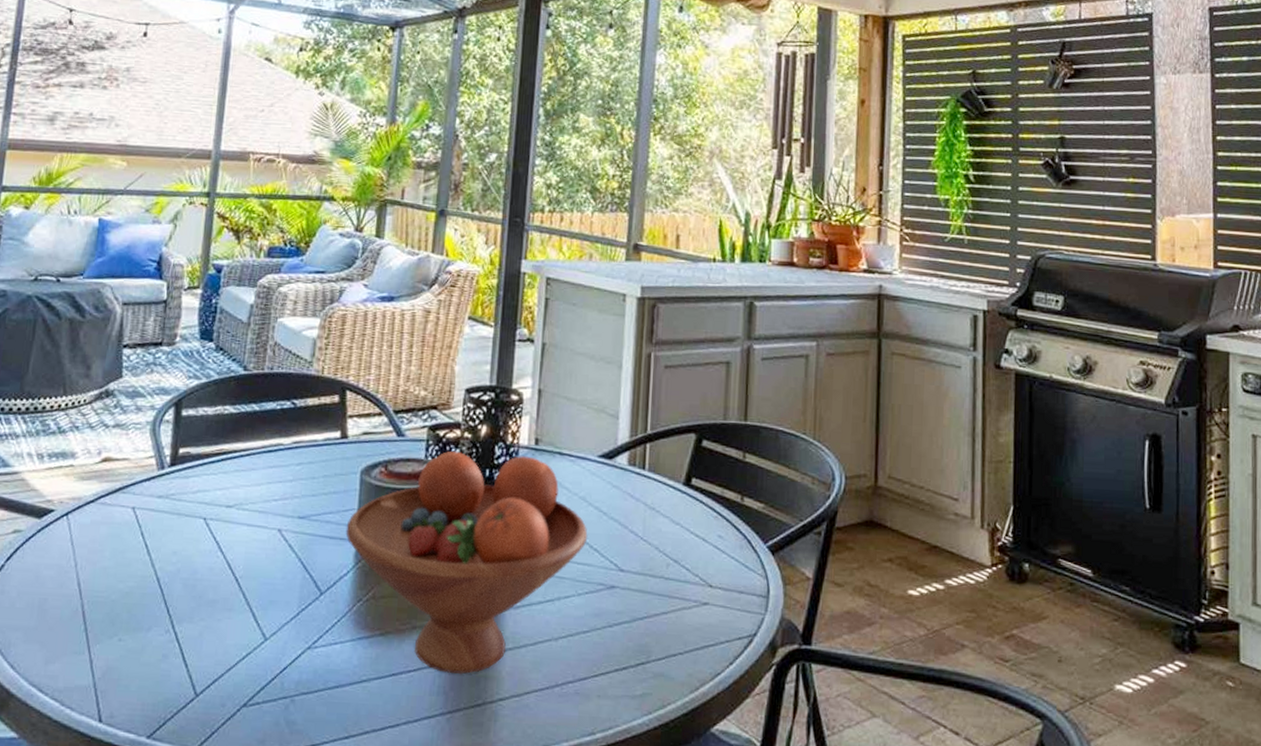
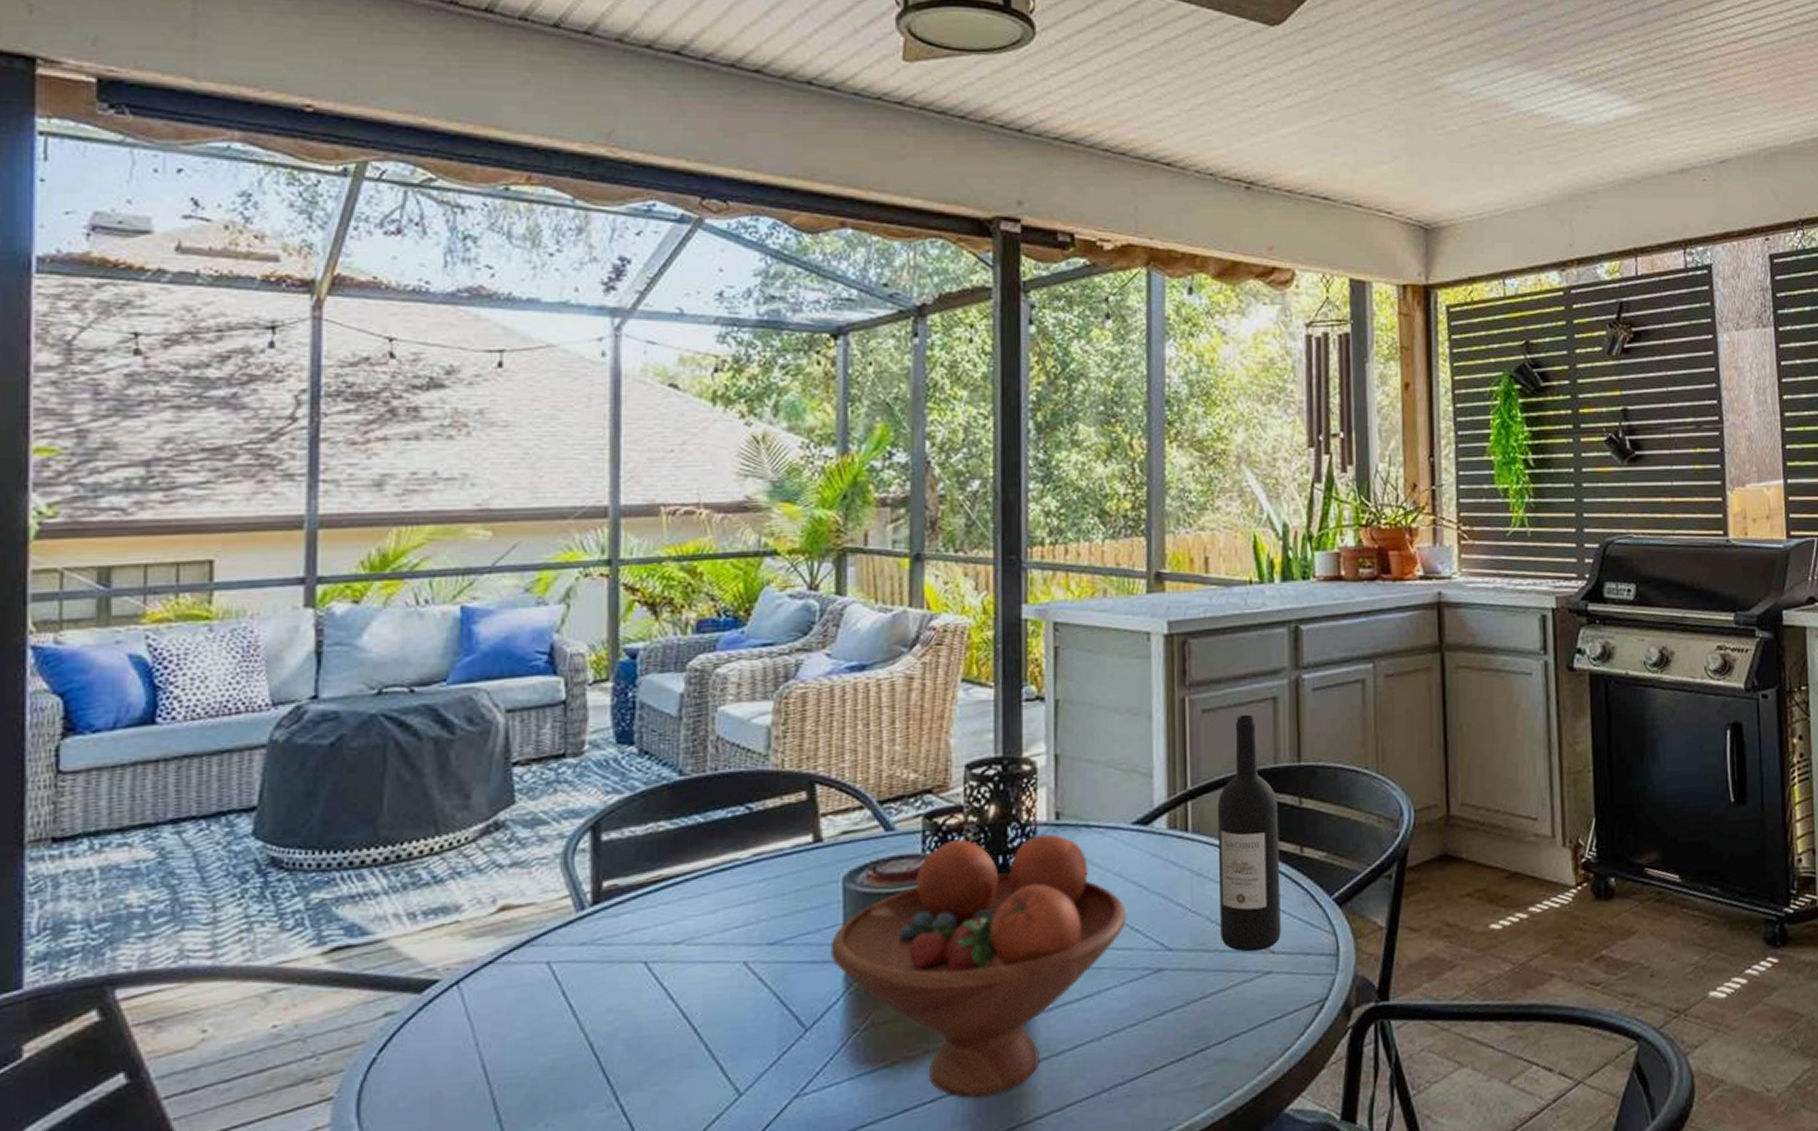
wine bottle: none [666,374,724,583] -> present [1217,714,1281,952]

